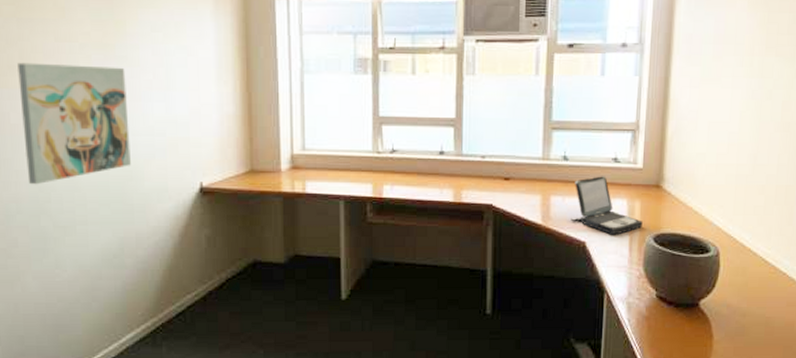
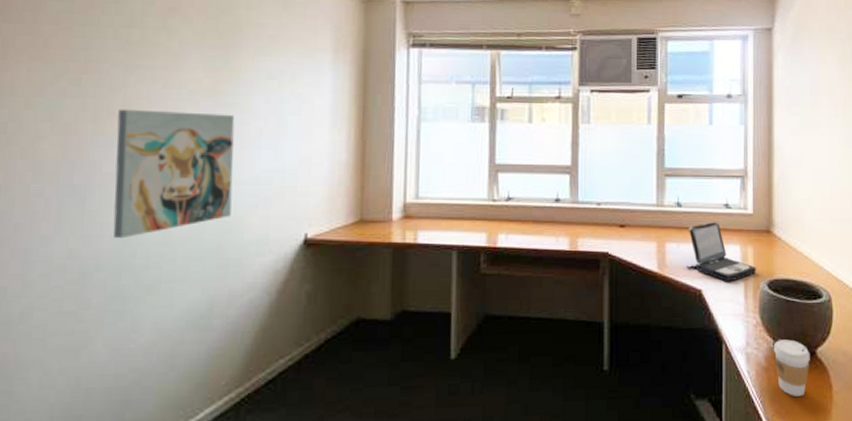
coffee cup: none [655,291,693,345] -> present [773,339,810,397]

